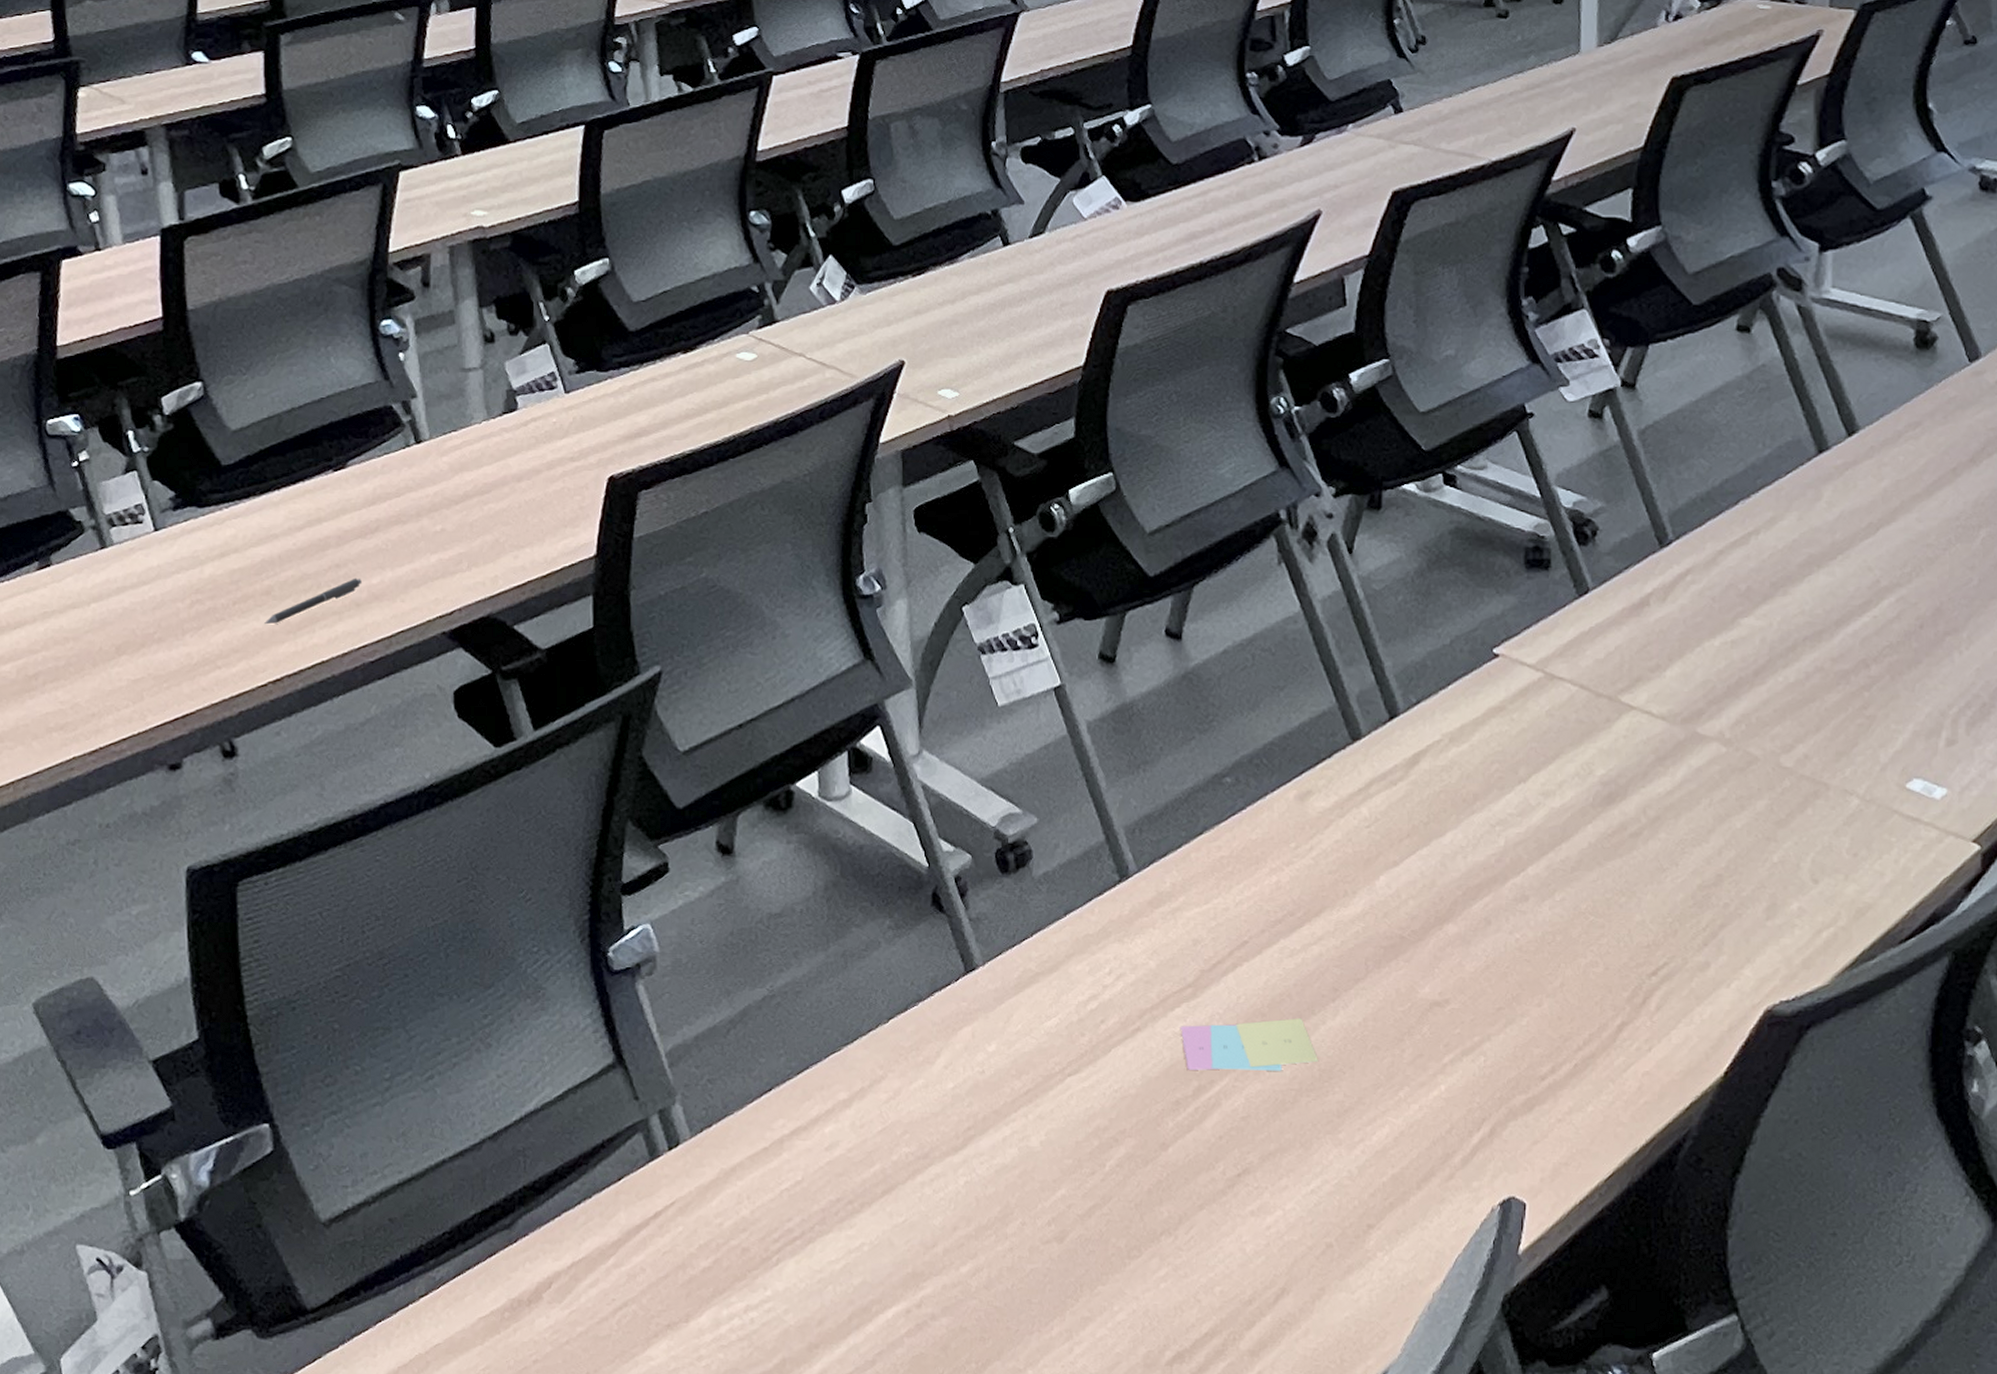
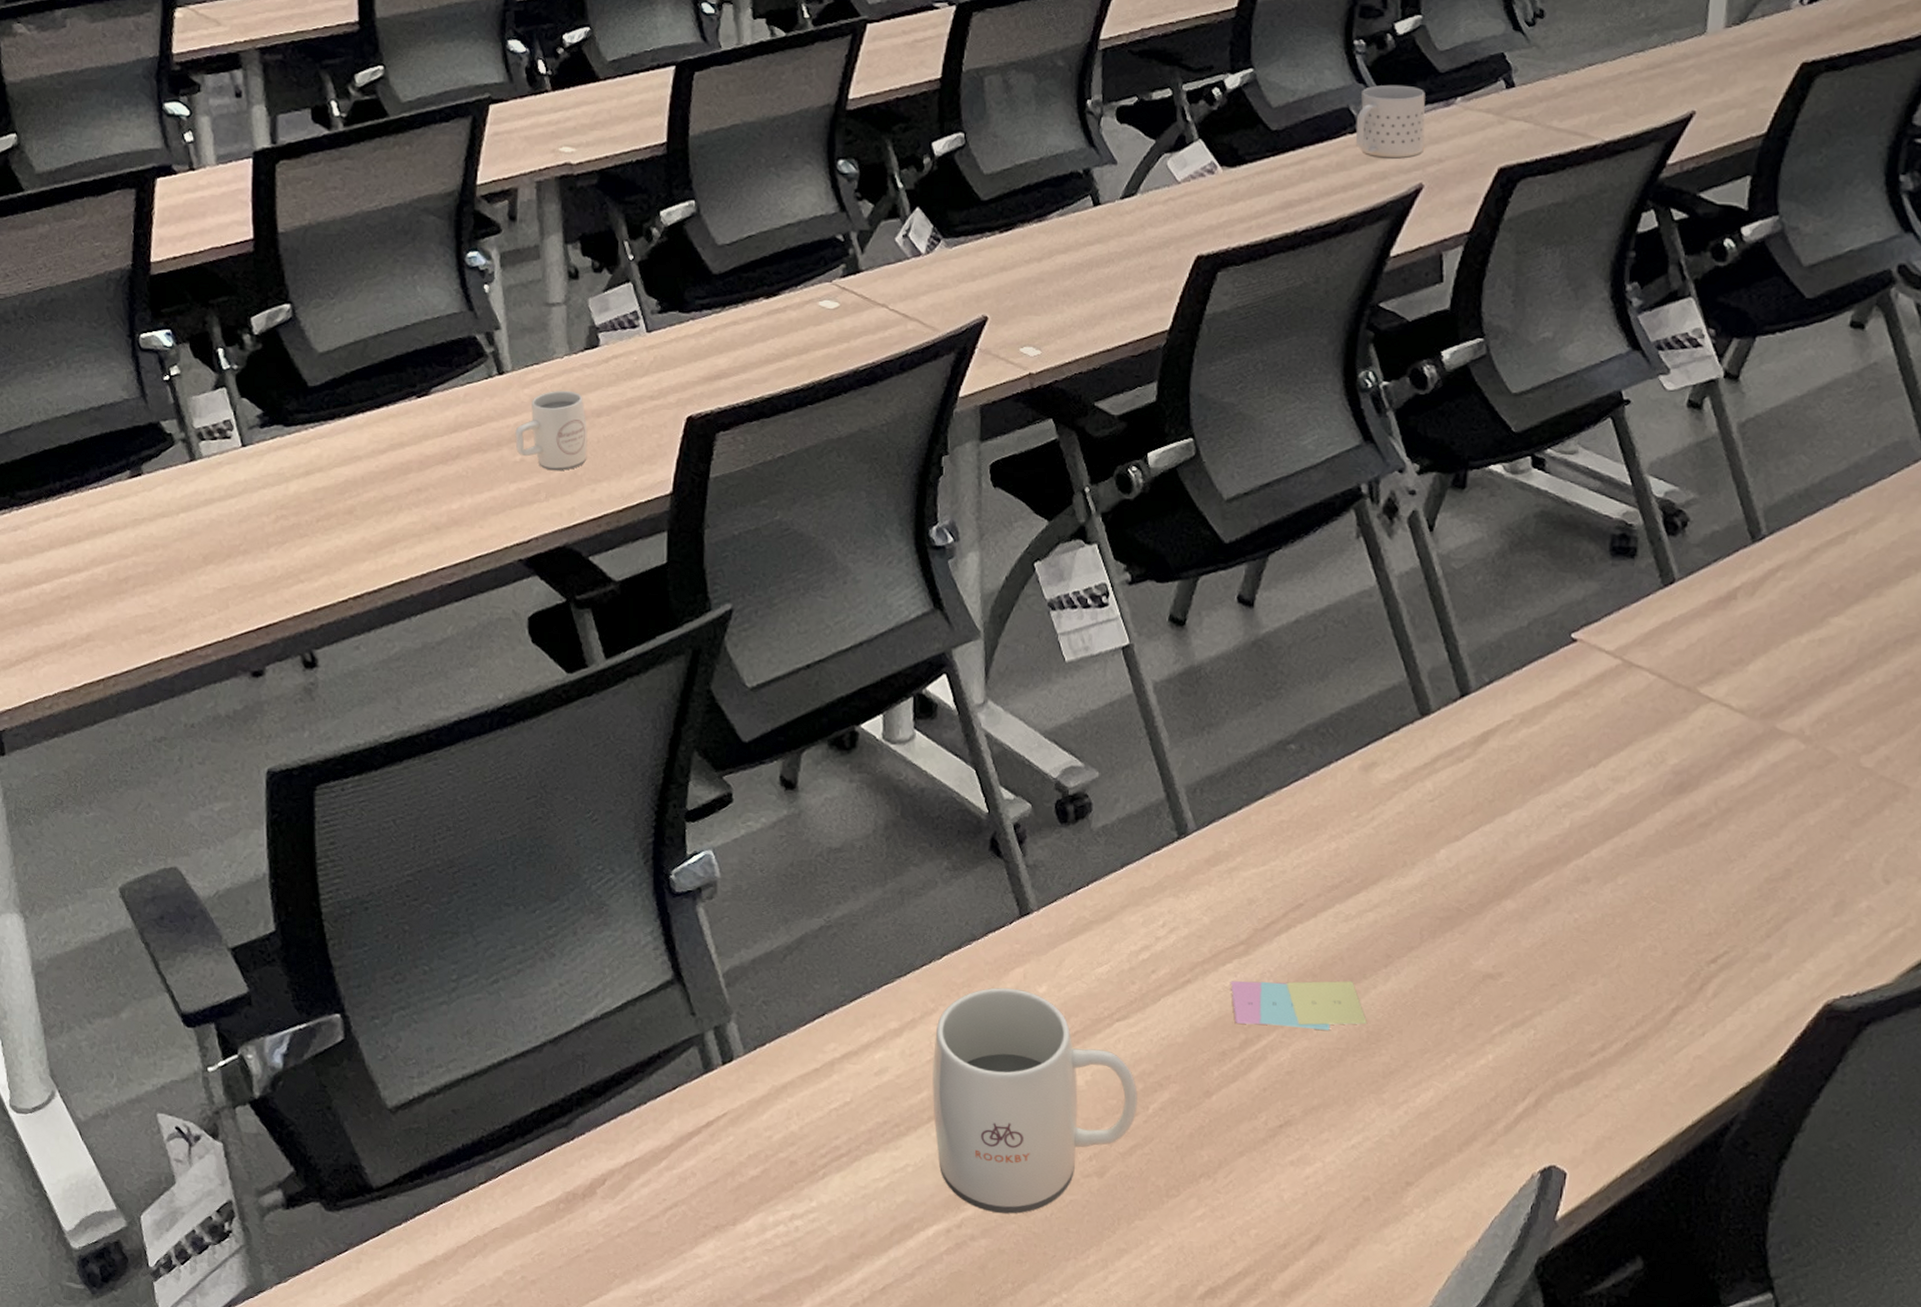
pen: present [264,578,362,625] -> none [346,502,442,543]
mug: none [435,456,509,539] -> present [515,390,588,471]
mug: none [884,1048,1095,1288] -> present [932,987,1138,1214]
mug: none [1253,114,1319,188] -> present [1356,84,1425,160]

